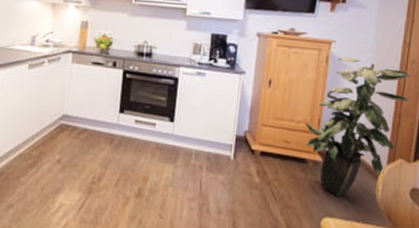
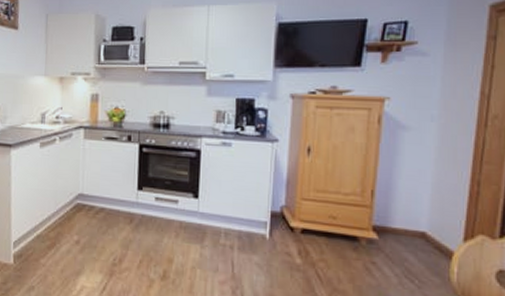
indoor plant: present [305,56,410,197] -> none [355,115,491,280]

